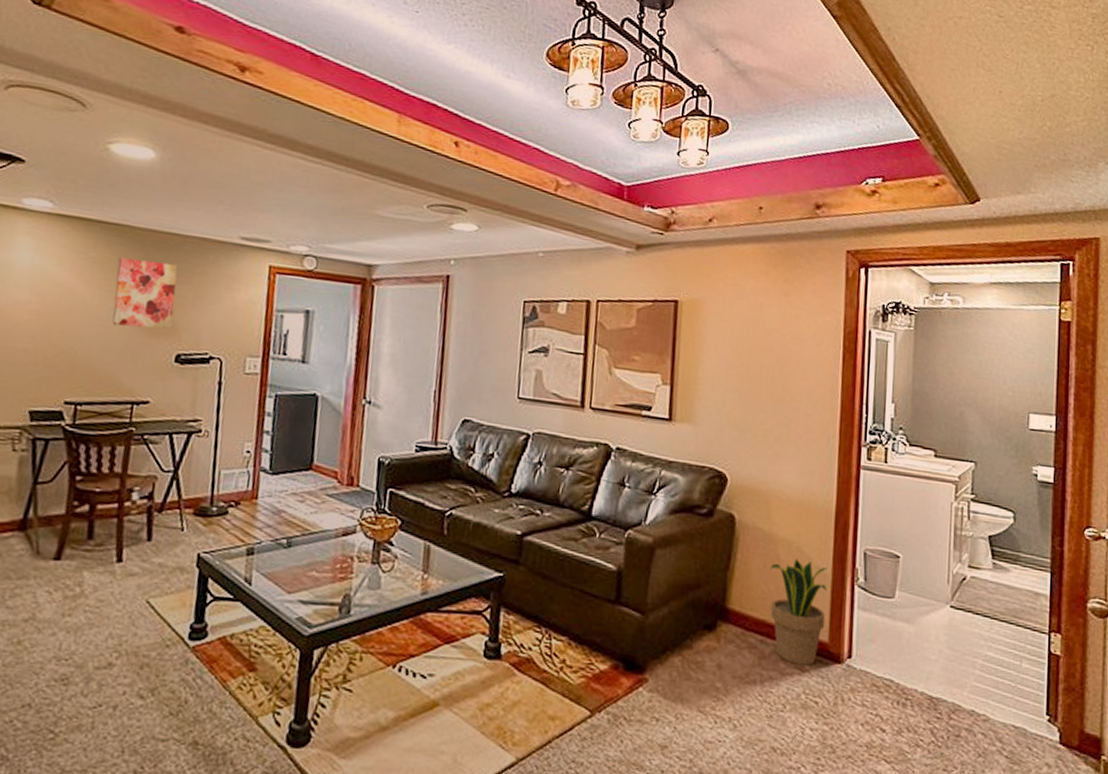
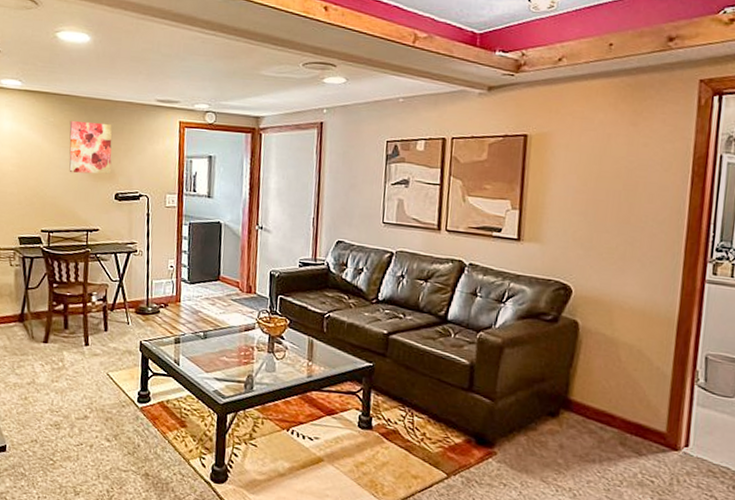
potted plant: present [770,559,828,666] -> none [610,360,668,451]

